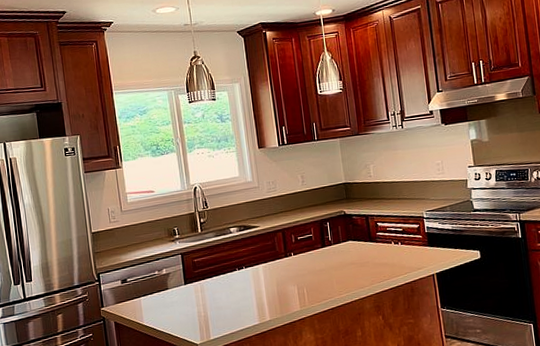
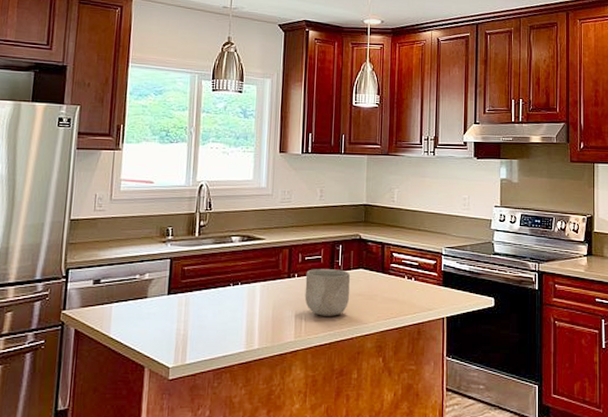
bowl: none [300,244,344,286] -> present [304,269,350,316]

